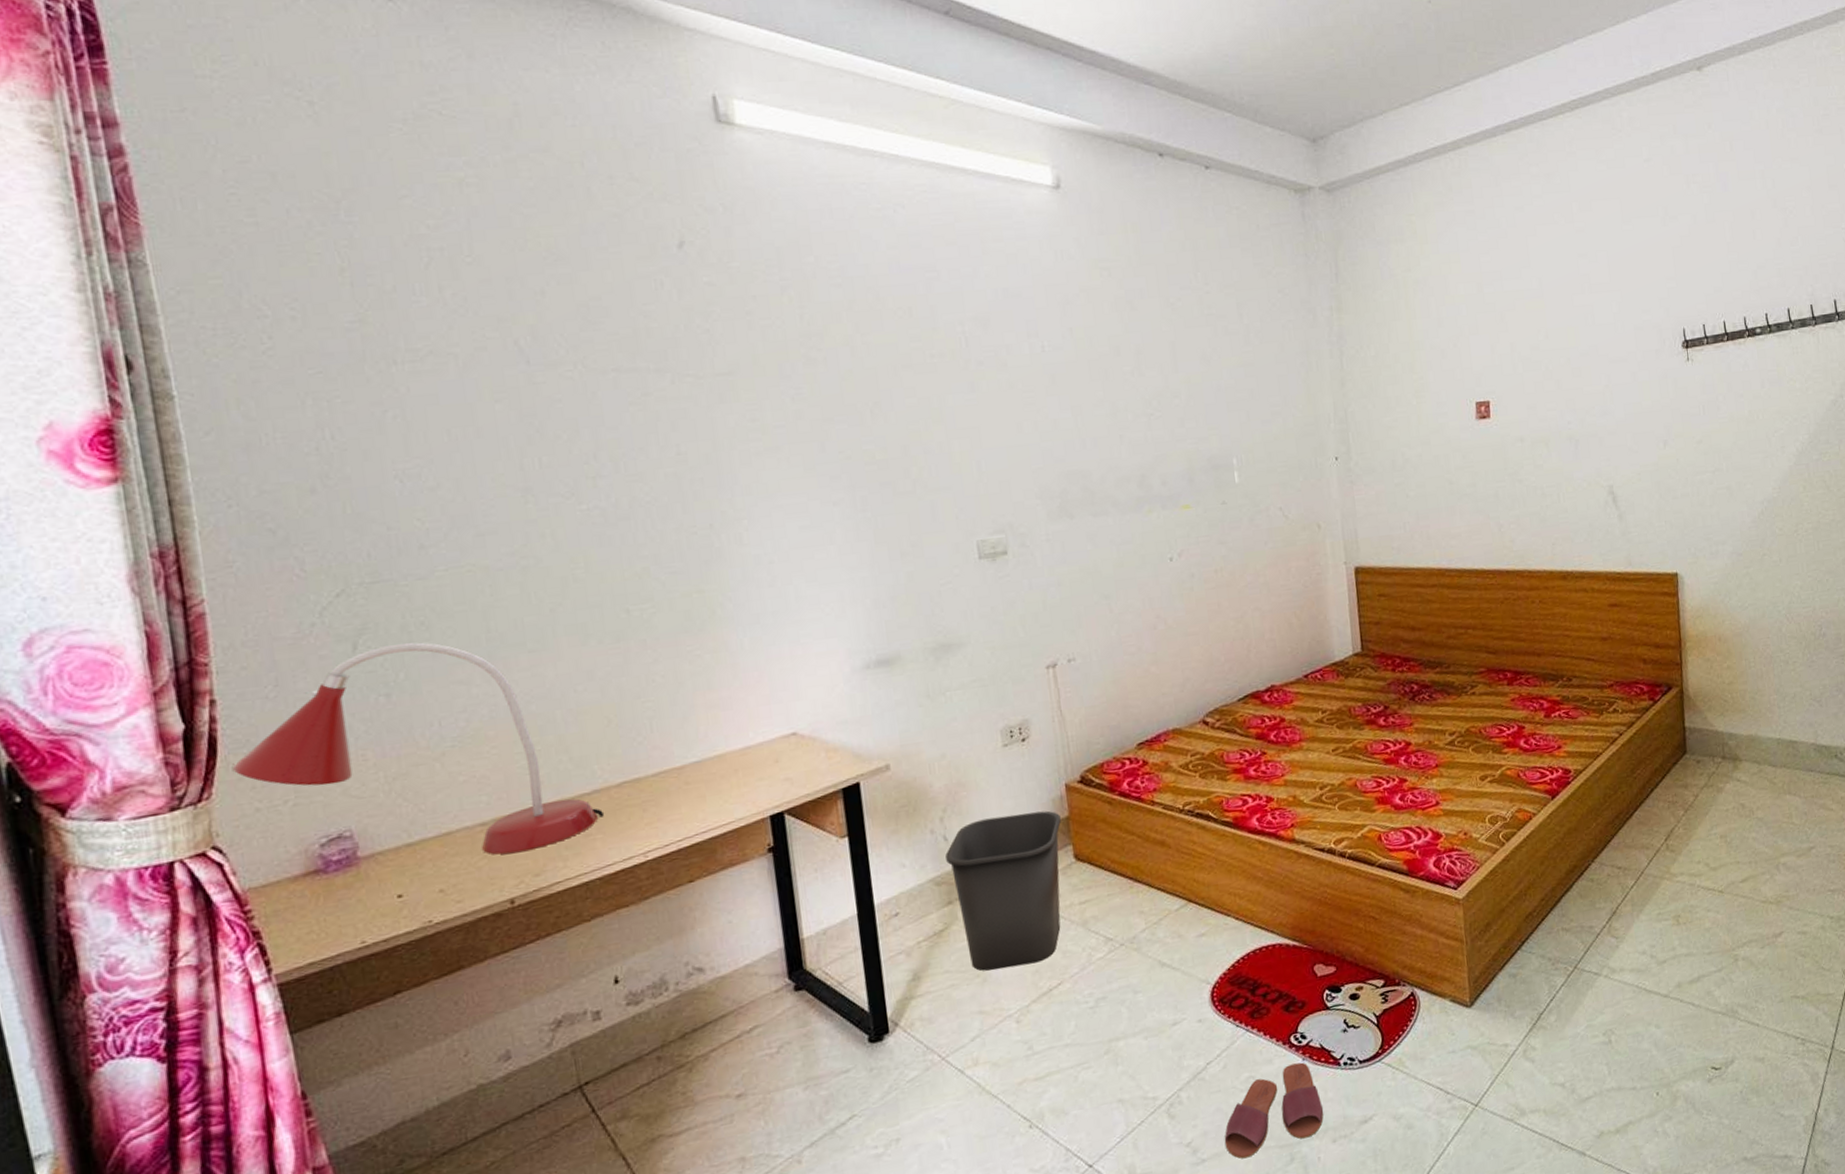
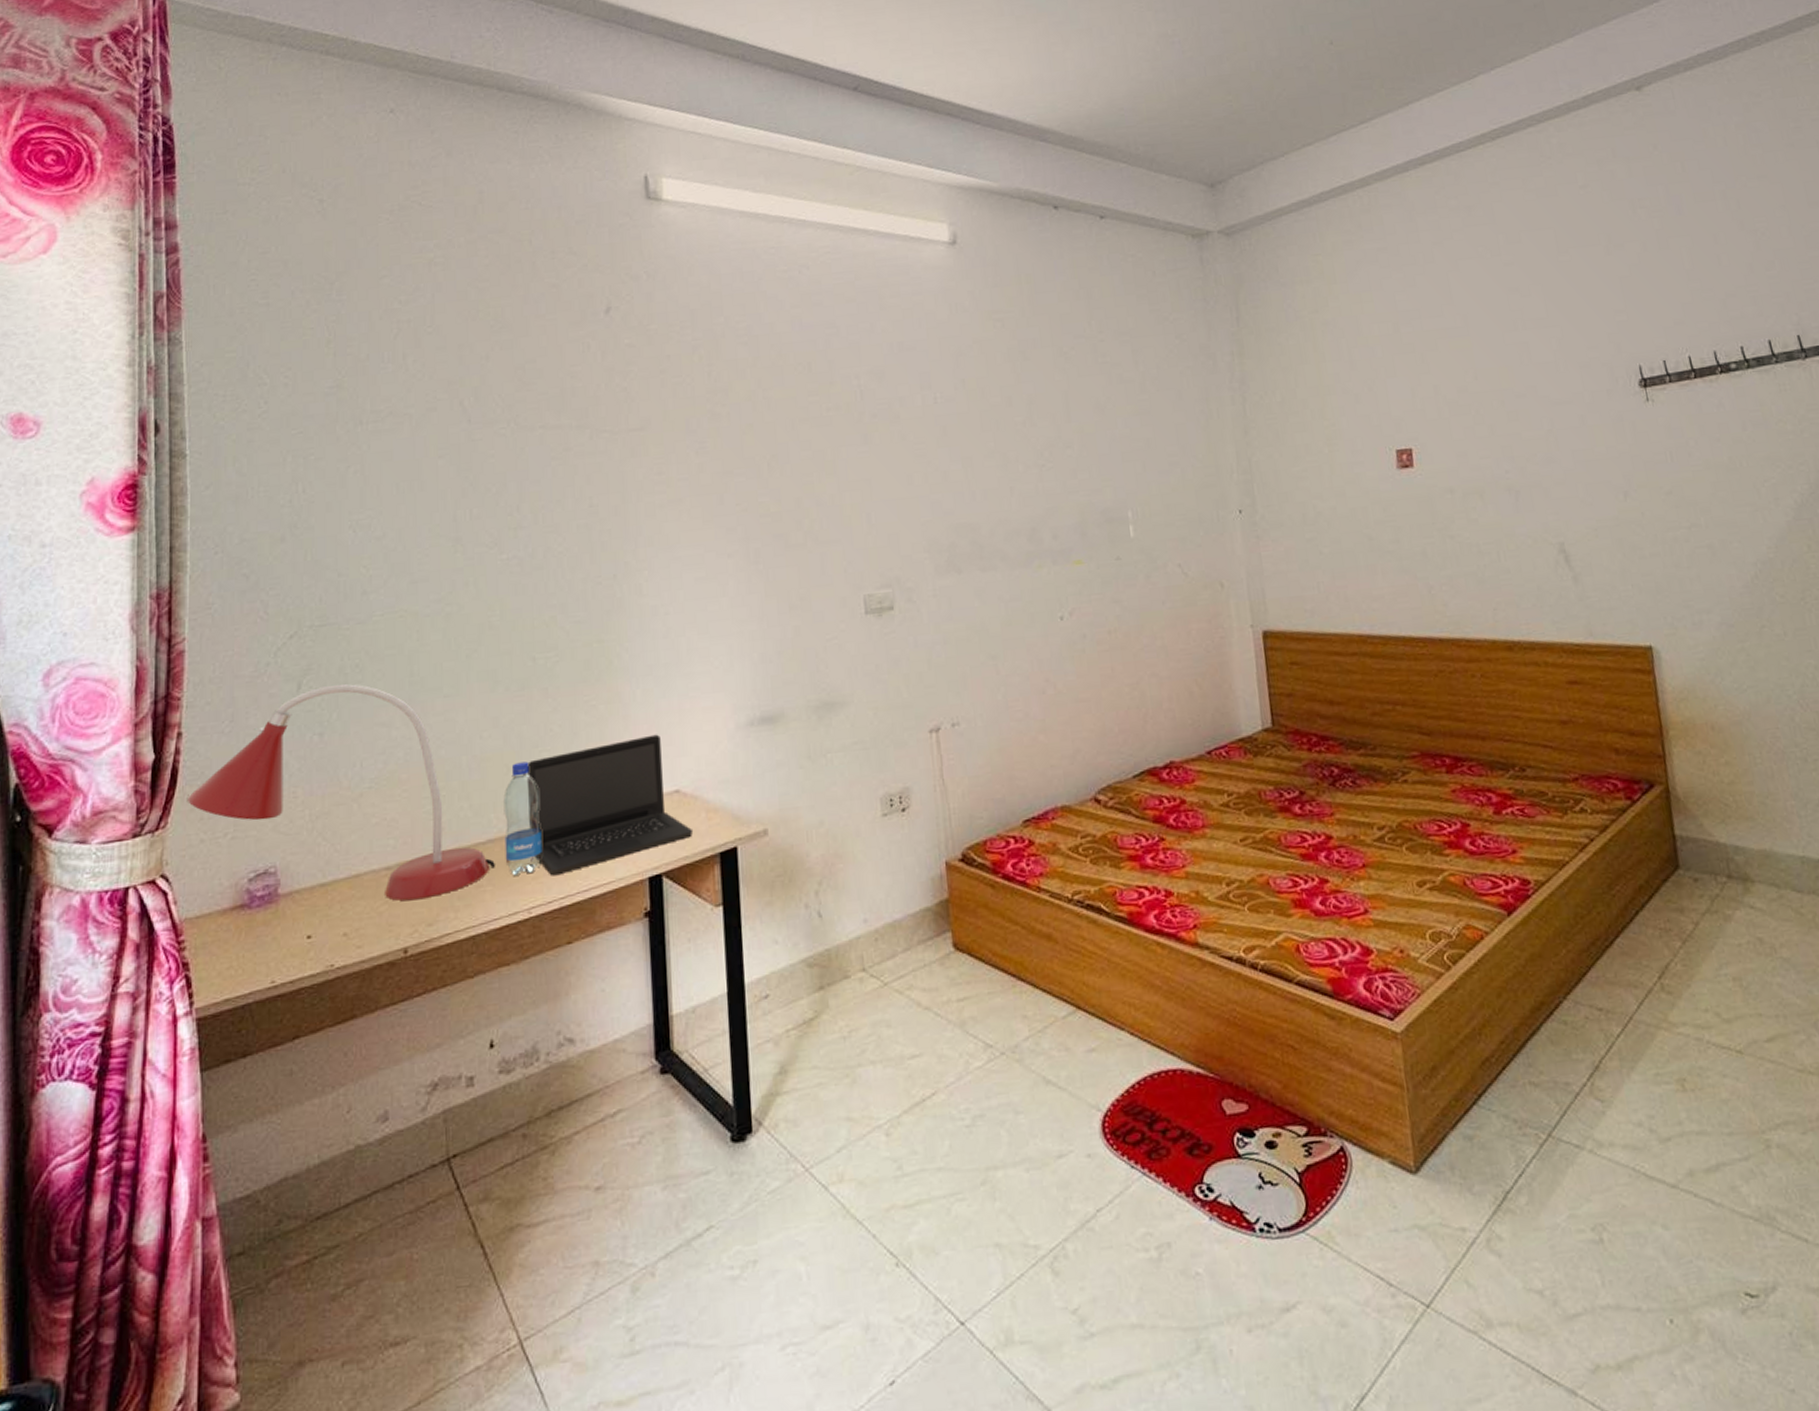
bottle: none [606,712,655,824] -> present [503,761,543,877]
laptop: none [630,680,814,821] -> present [527,734,694,876]
waste bin: present [945,810,1061,971] -> none [819,890,940,1071]
slippers: present [1224,1062,1324,1159] -> none [1117,1222,1236,1339]

